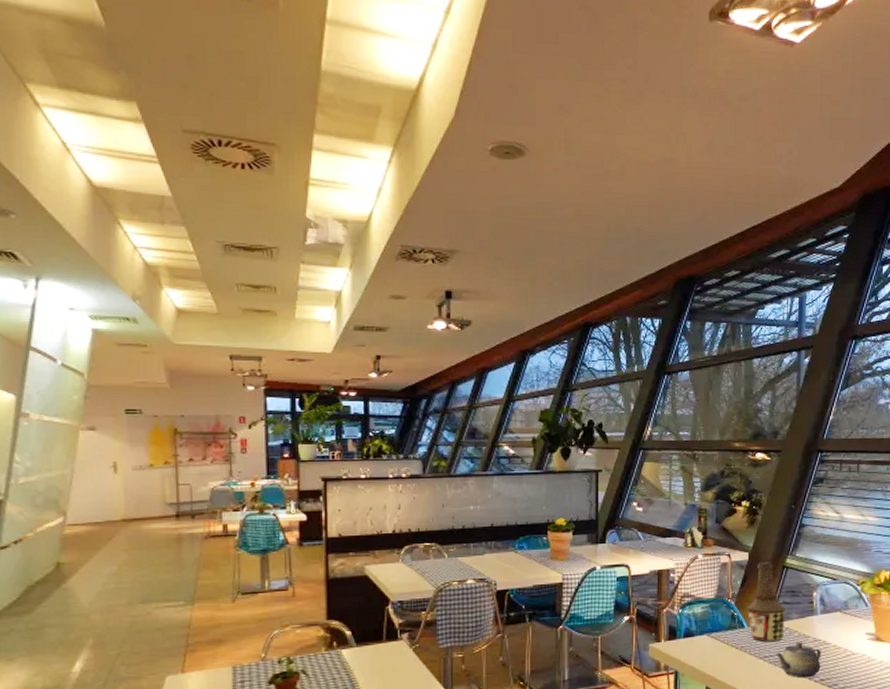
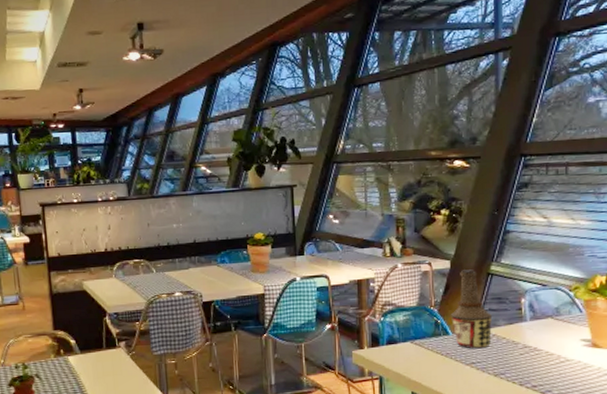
teapot: present [775,642,821,678] -> none [483,348,532,385]

